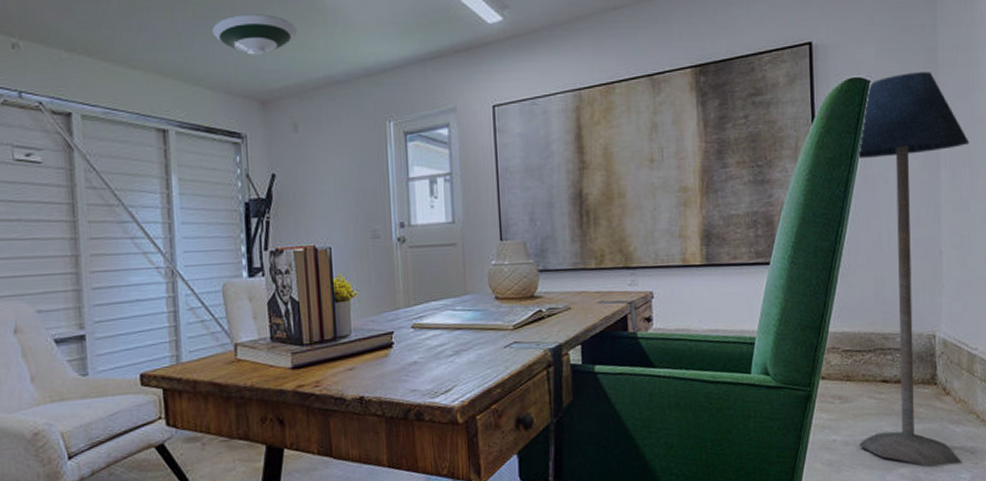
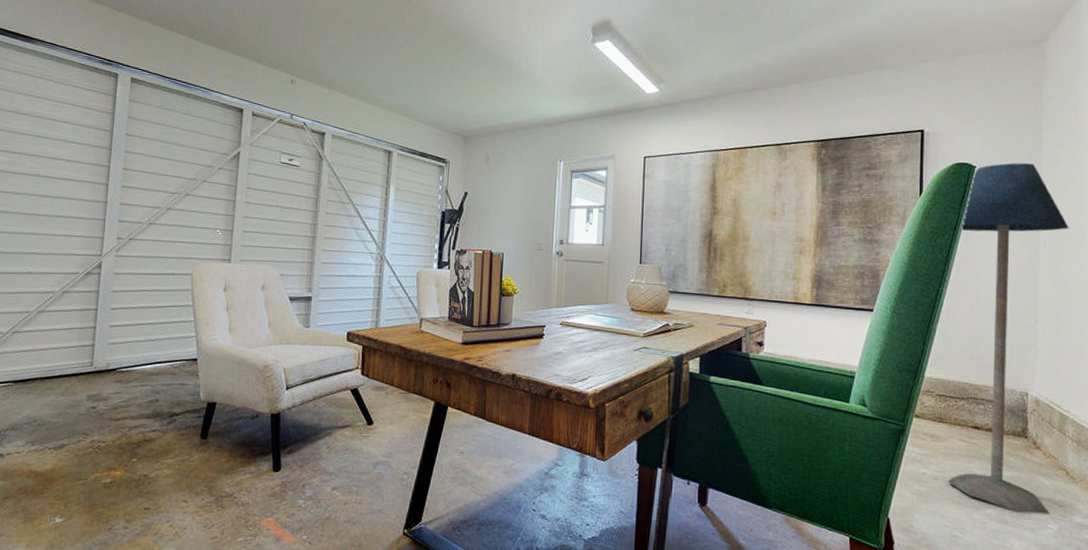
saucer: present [211,14,297,55] -> none [433,72,497,103]

